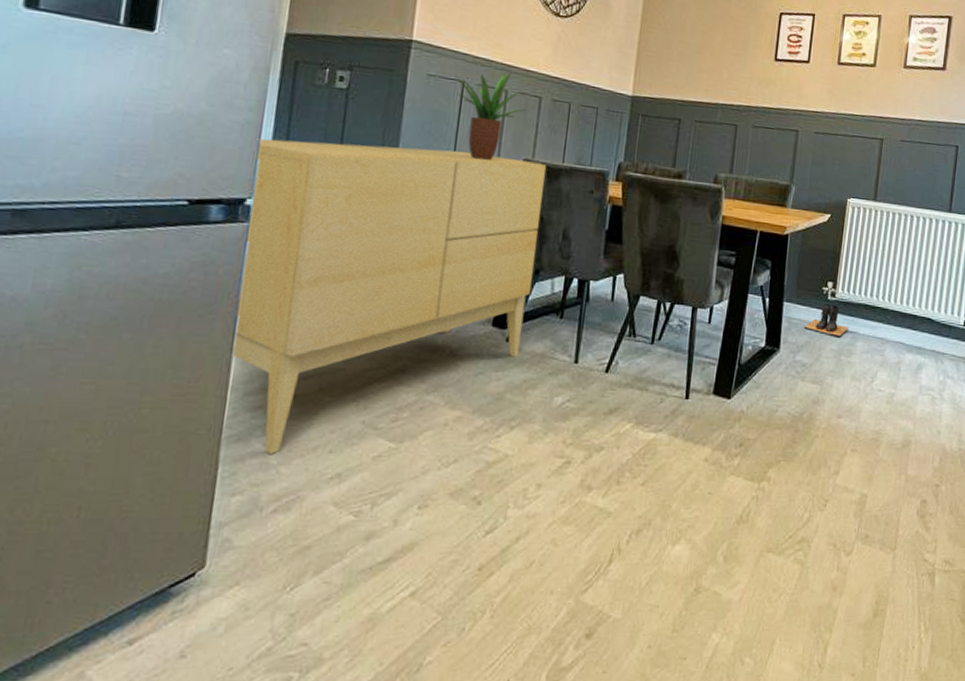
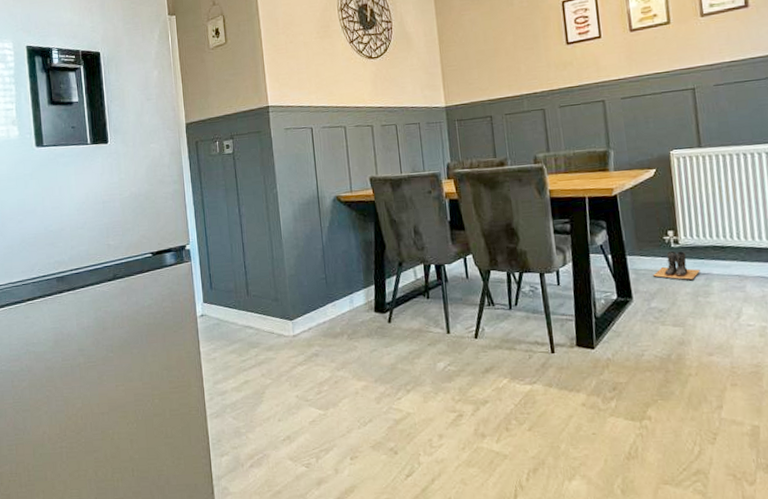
sideboard: present [232,138,547,455] -> none [184,177,401,426]
potted plant: present [456,70,527,161] -> none [305,110,364,185]

